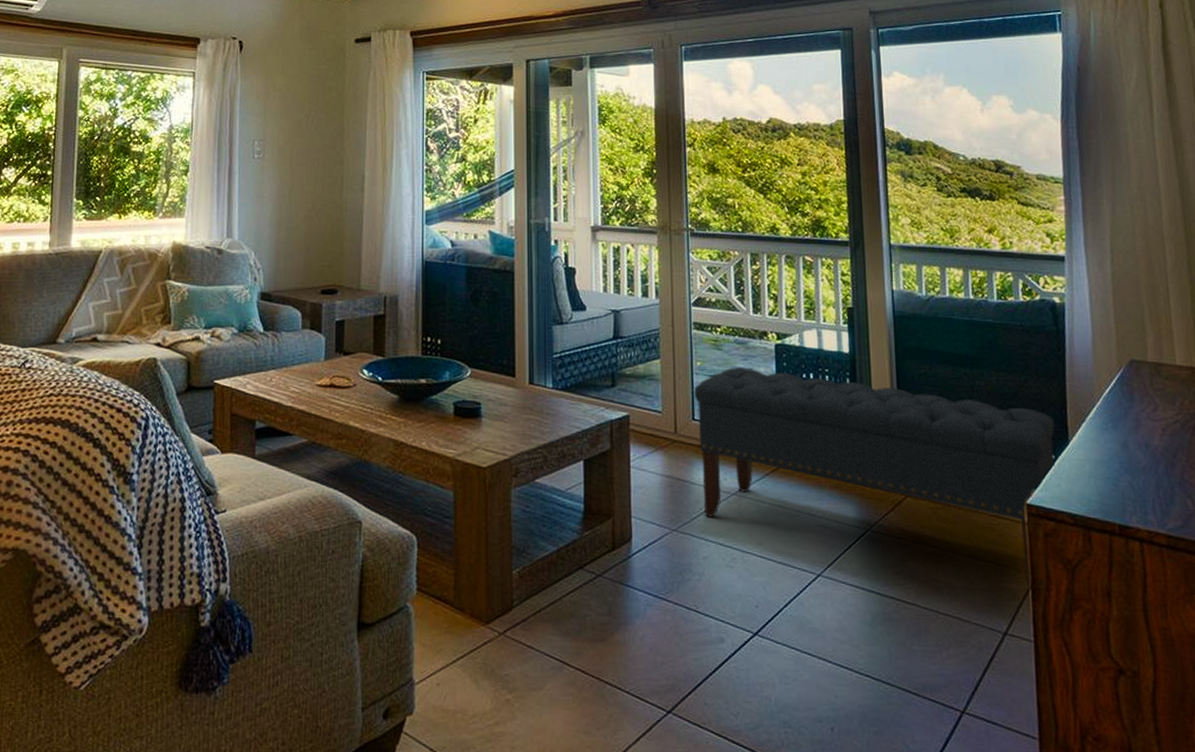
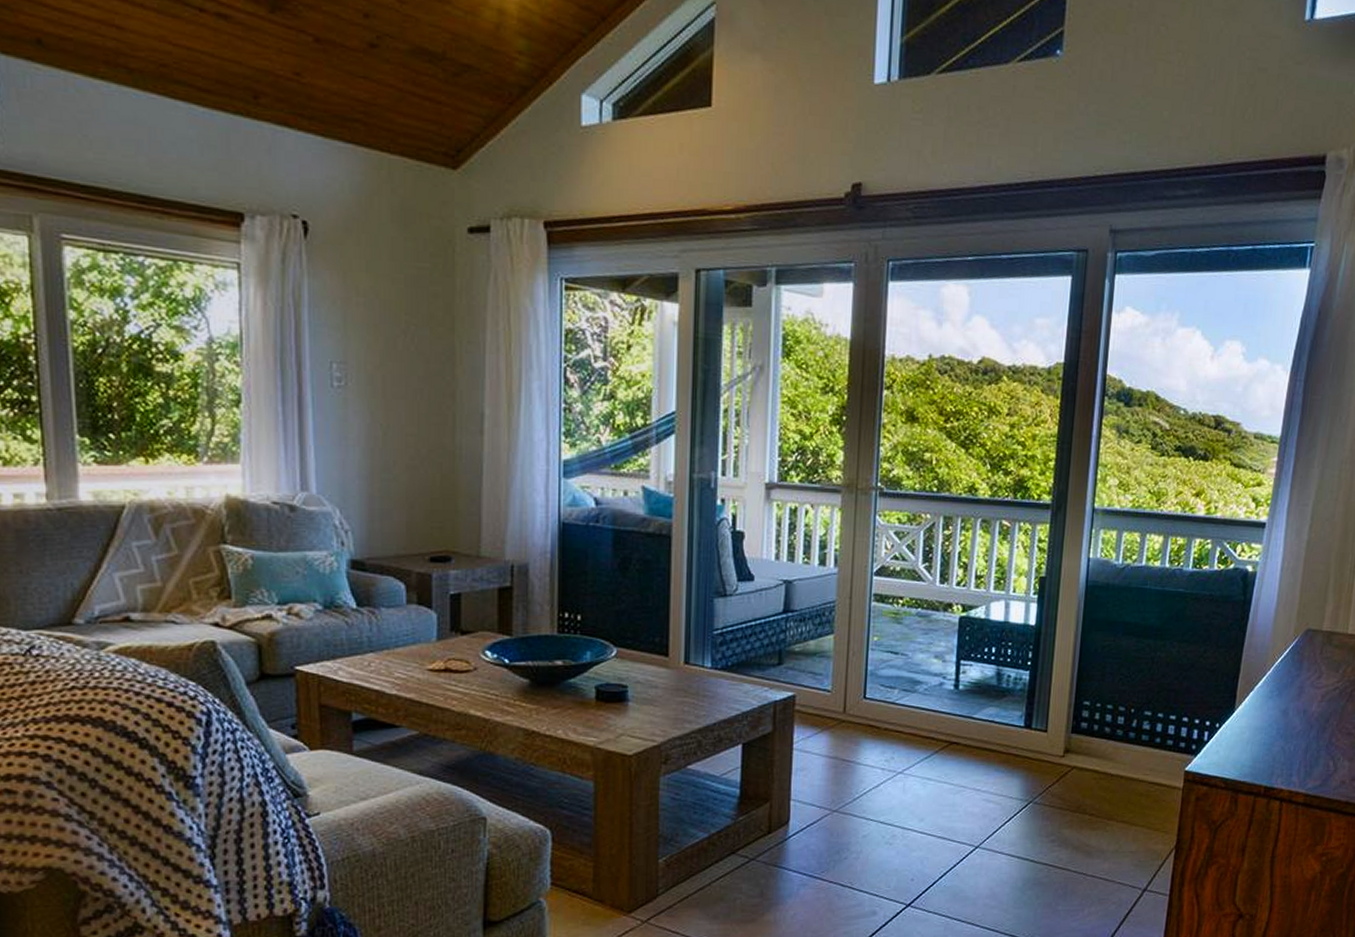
bench: present [694,367,1055,587] -> none [867,642,1225,848]

